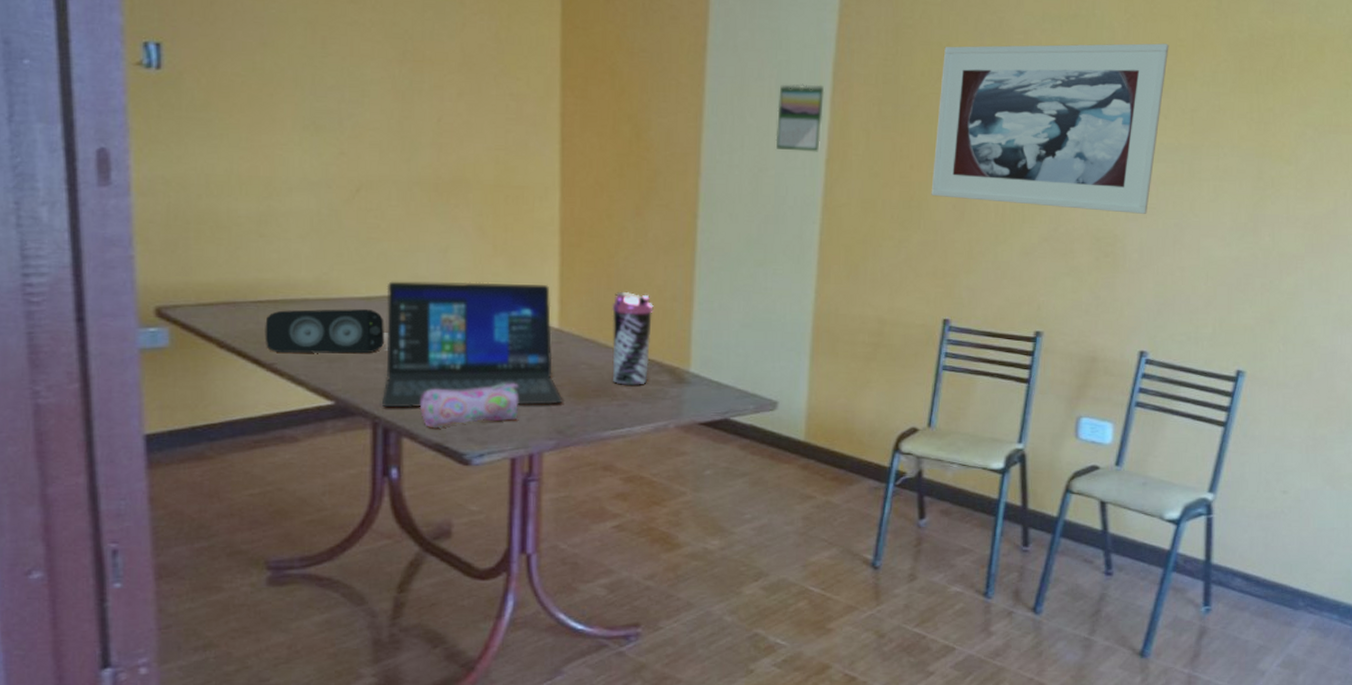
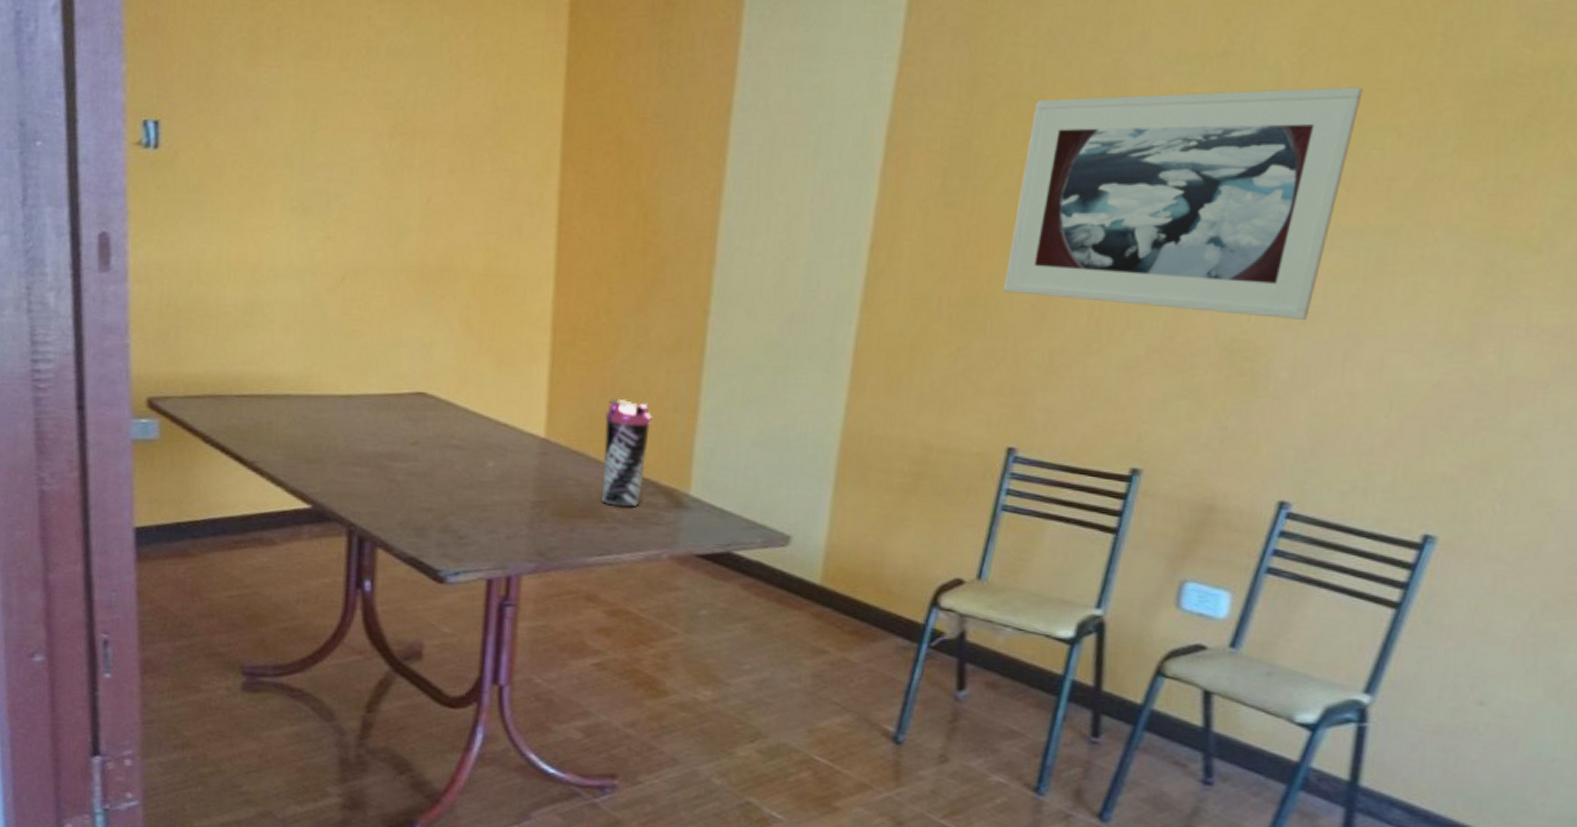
speaker: present [265,308,384,354] -> none [247,405,364,456]
laptop: present [381,281,563,408] -> none [357,378,546,523]
pencil case: present [419,383,519,427] -> none [395,496,499,540]
calendar: present [775,83,825,152] -> none [808,151,874,236]

